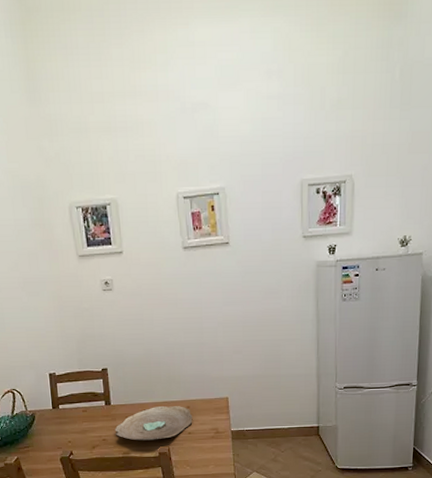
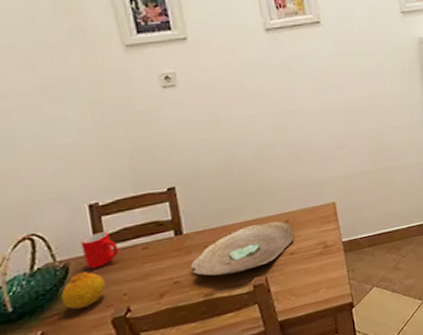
fruit: none [30,420,58,446] -> present [61,271,107,310]
cup: none [43,395,67,420] -> present [80,231,119,270]

